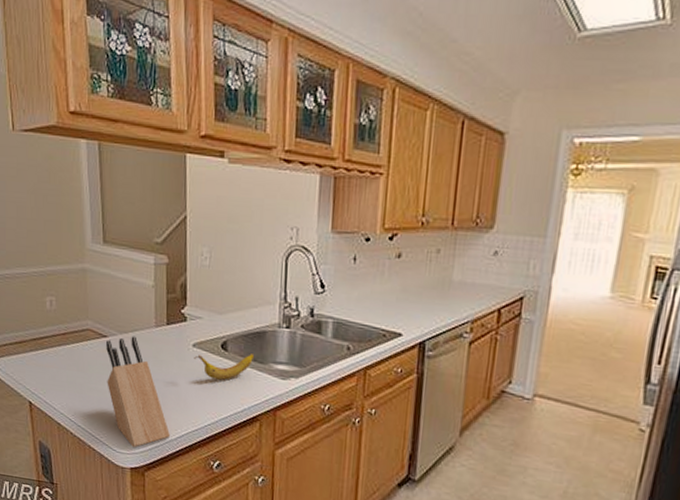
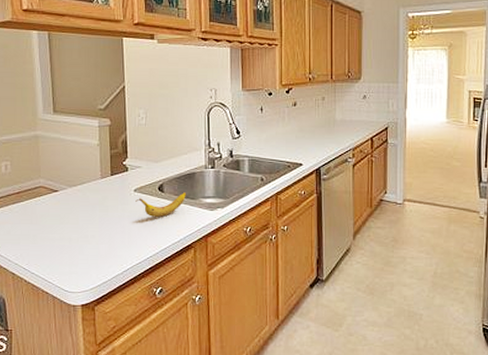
knife block: present [106,336,170,448] -> none [57,188,116,287]

